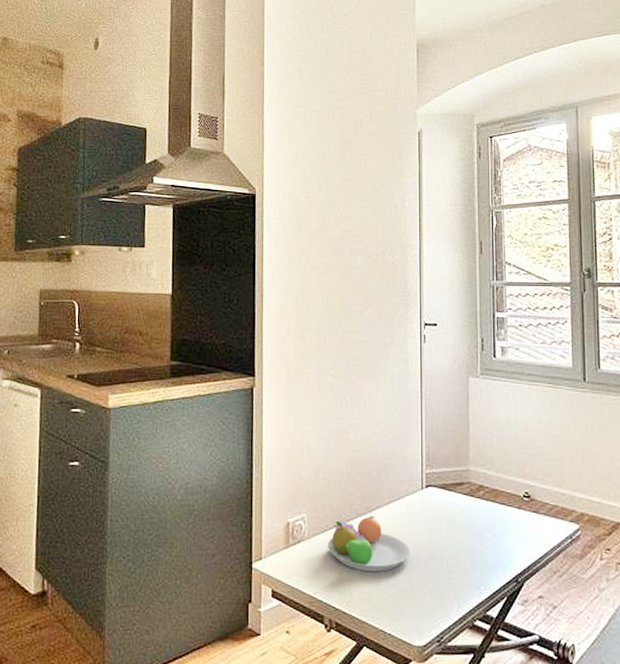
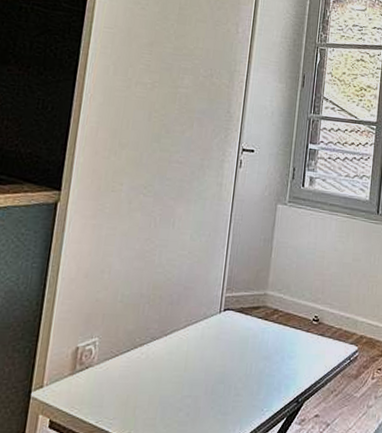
fruit bowl: present [327,516,410,572] -> none [116,340,201,396]

